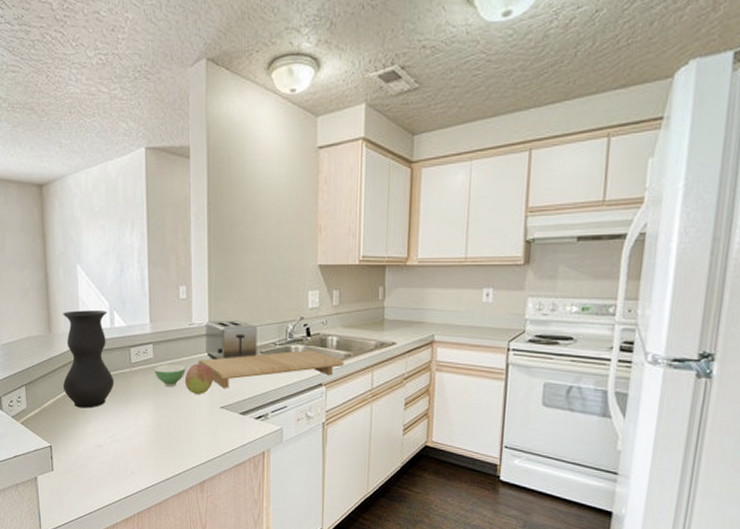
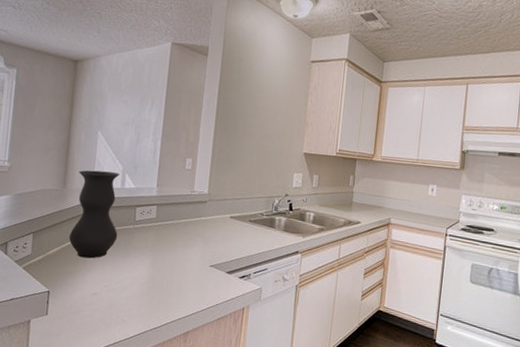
bowl: present [153,364,187,387] -> none [154,224,185,244]
fruit: present [184,363,214,394] -> none [181,225,208,253]
cutting board: present [198,350,345,388] -> none [194,222,319,250]
toaster: present [205,320,257,361] -> none [203,190,249,225]

